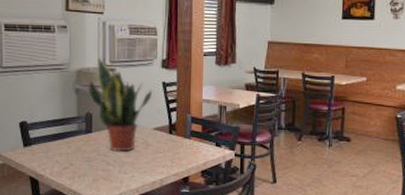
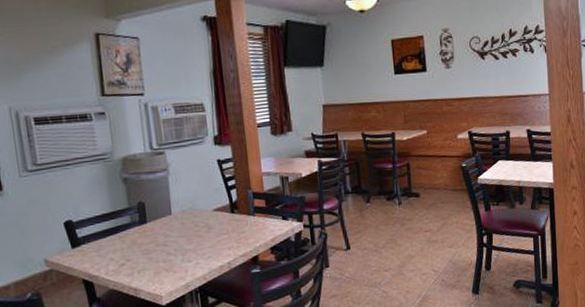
potted plant: present [88,57,153,152] -> none [136,141,208,240]

